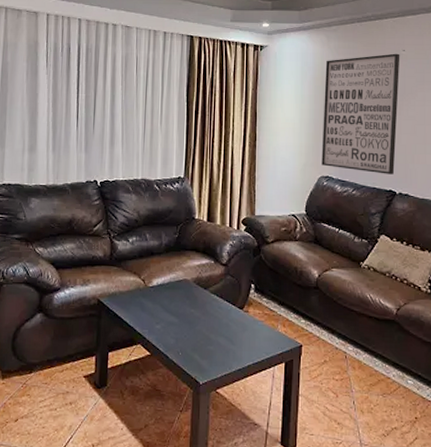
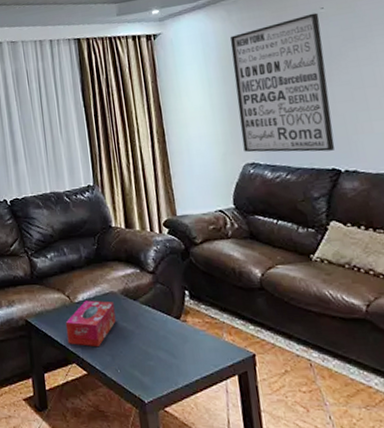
tissue box: none [136,285,186,331] -> present [65,300,116,347]

